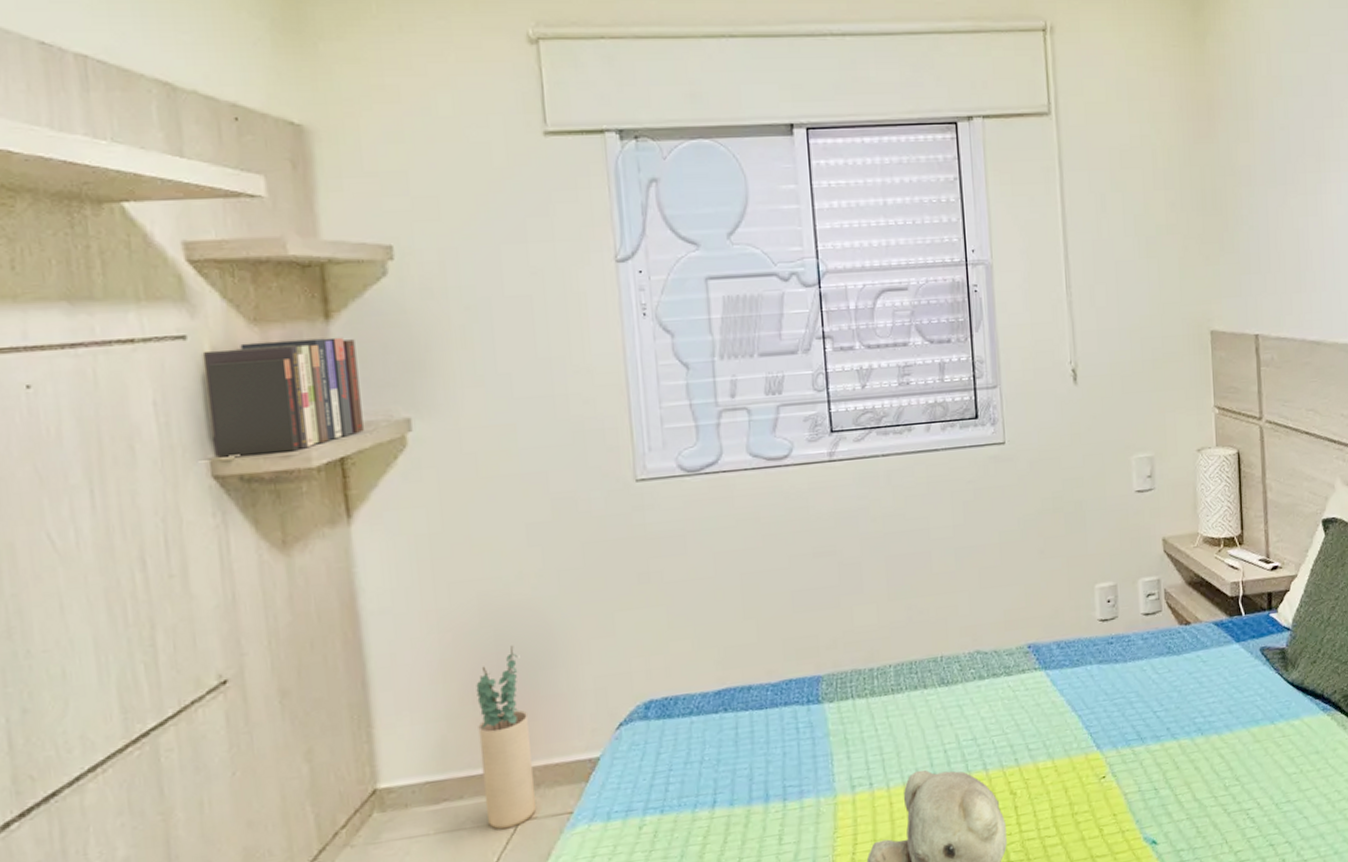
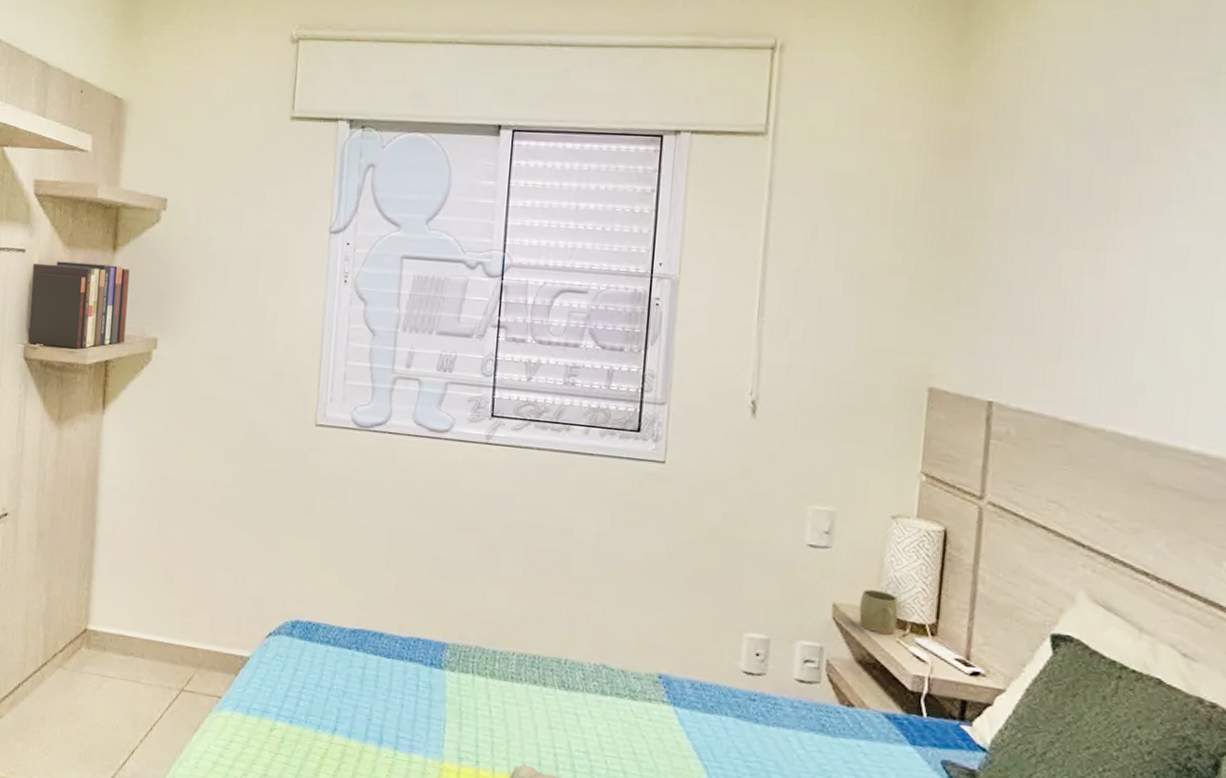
vase: present [476,645,537,830] -> none [158,541,202,694]
mug: none [1183,517,1214,555] -> present [859,589,899,635]

